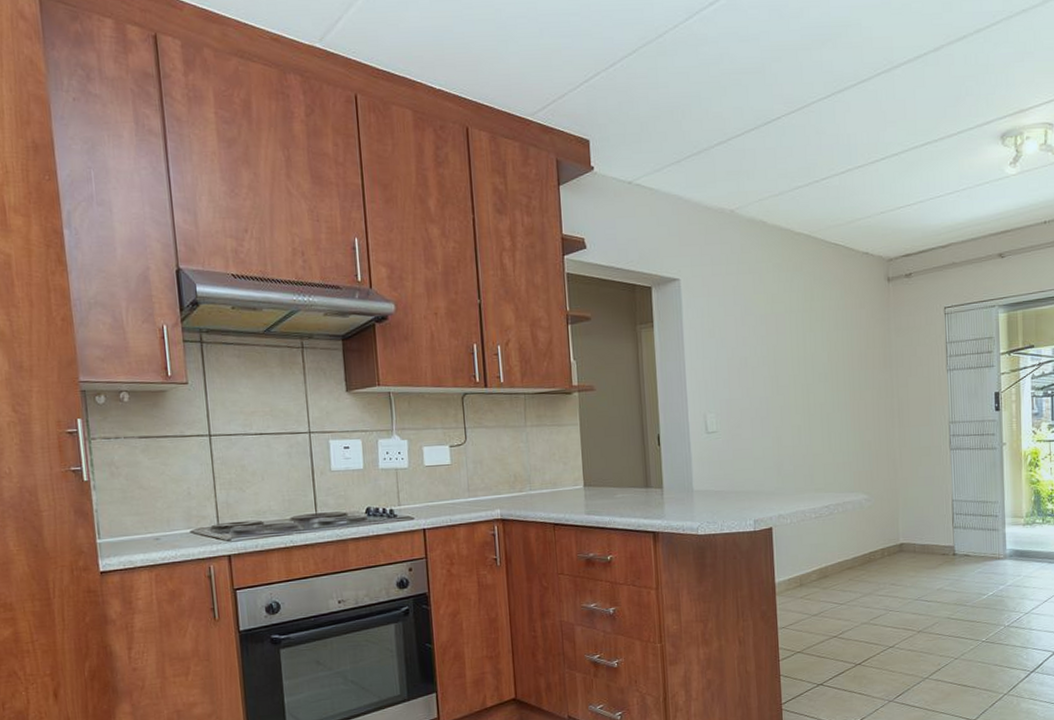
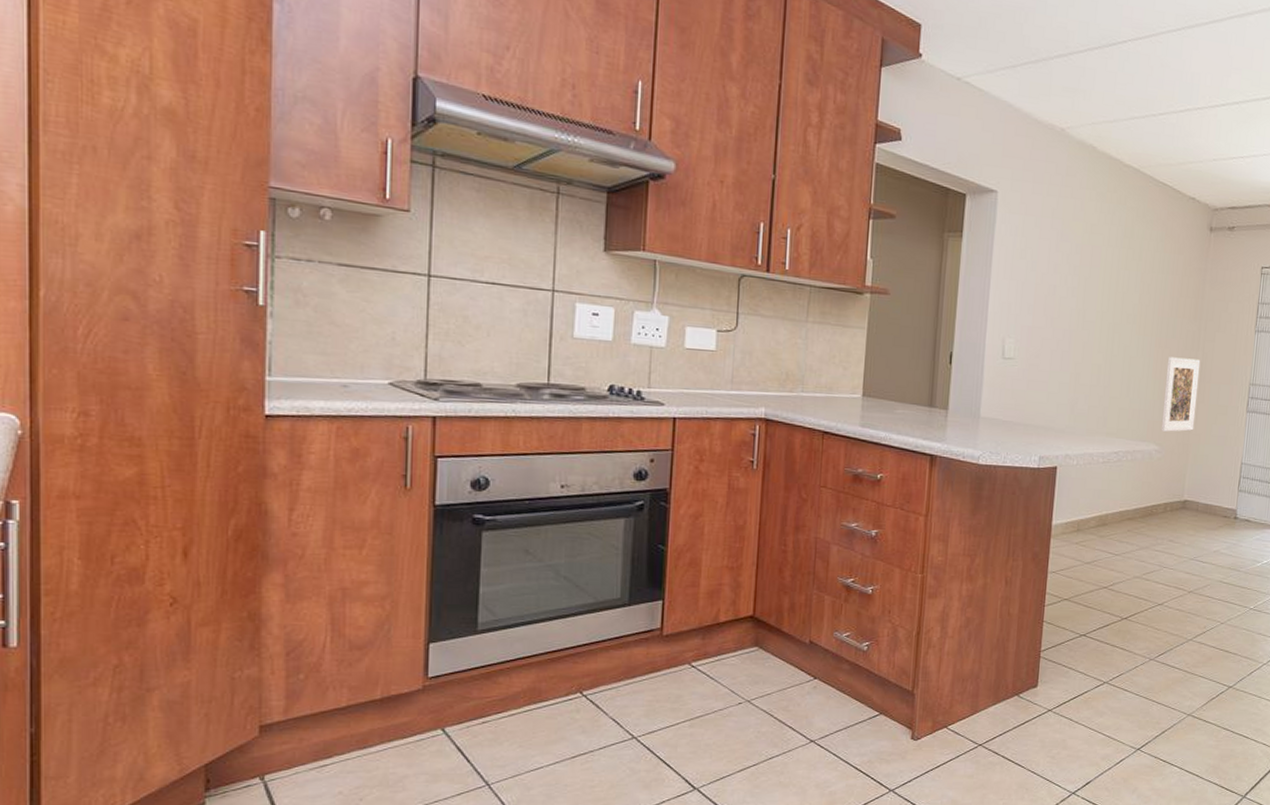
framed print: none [864,406,900,480] -> present [1160,357,1201,432]

